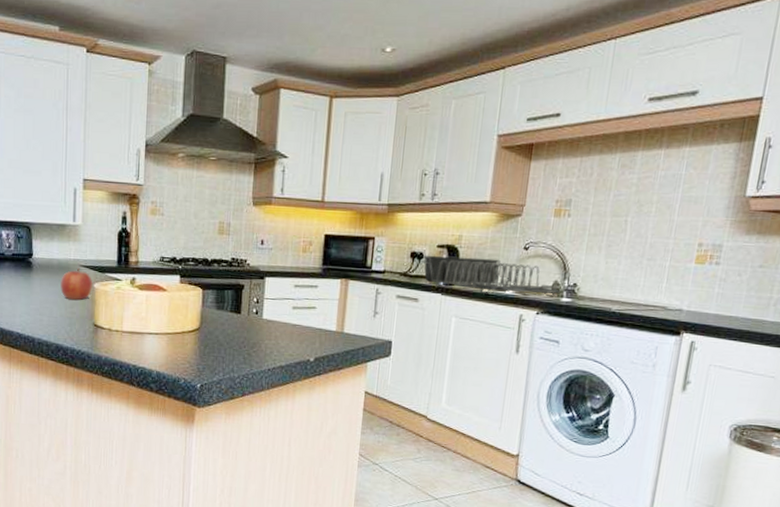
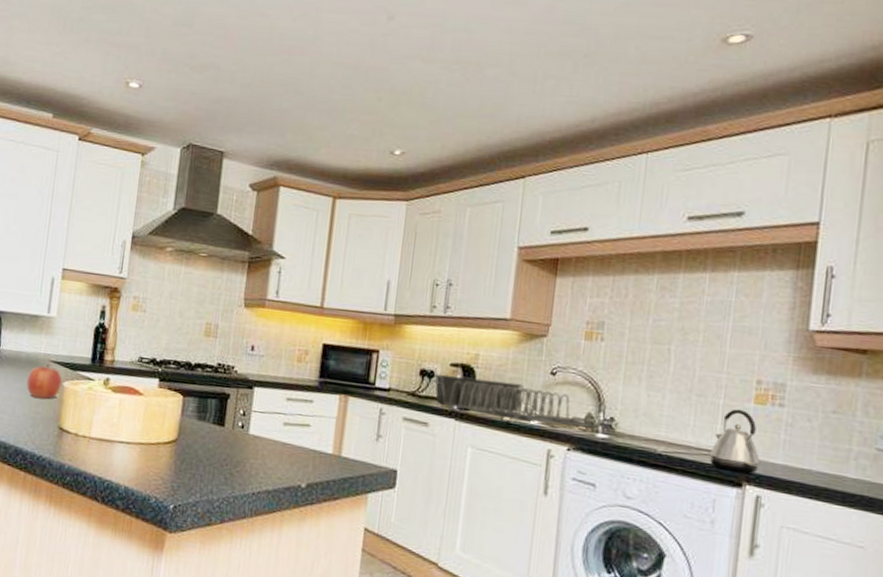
kettle: none [654,269,697,323] -> present [709,408,761,474]

